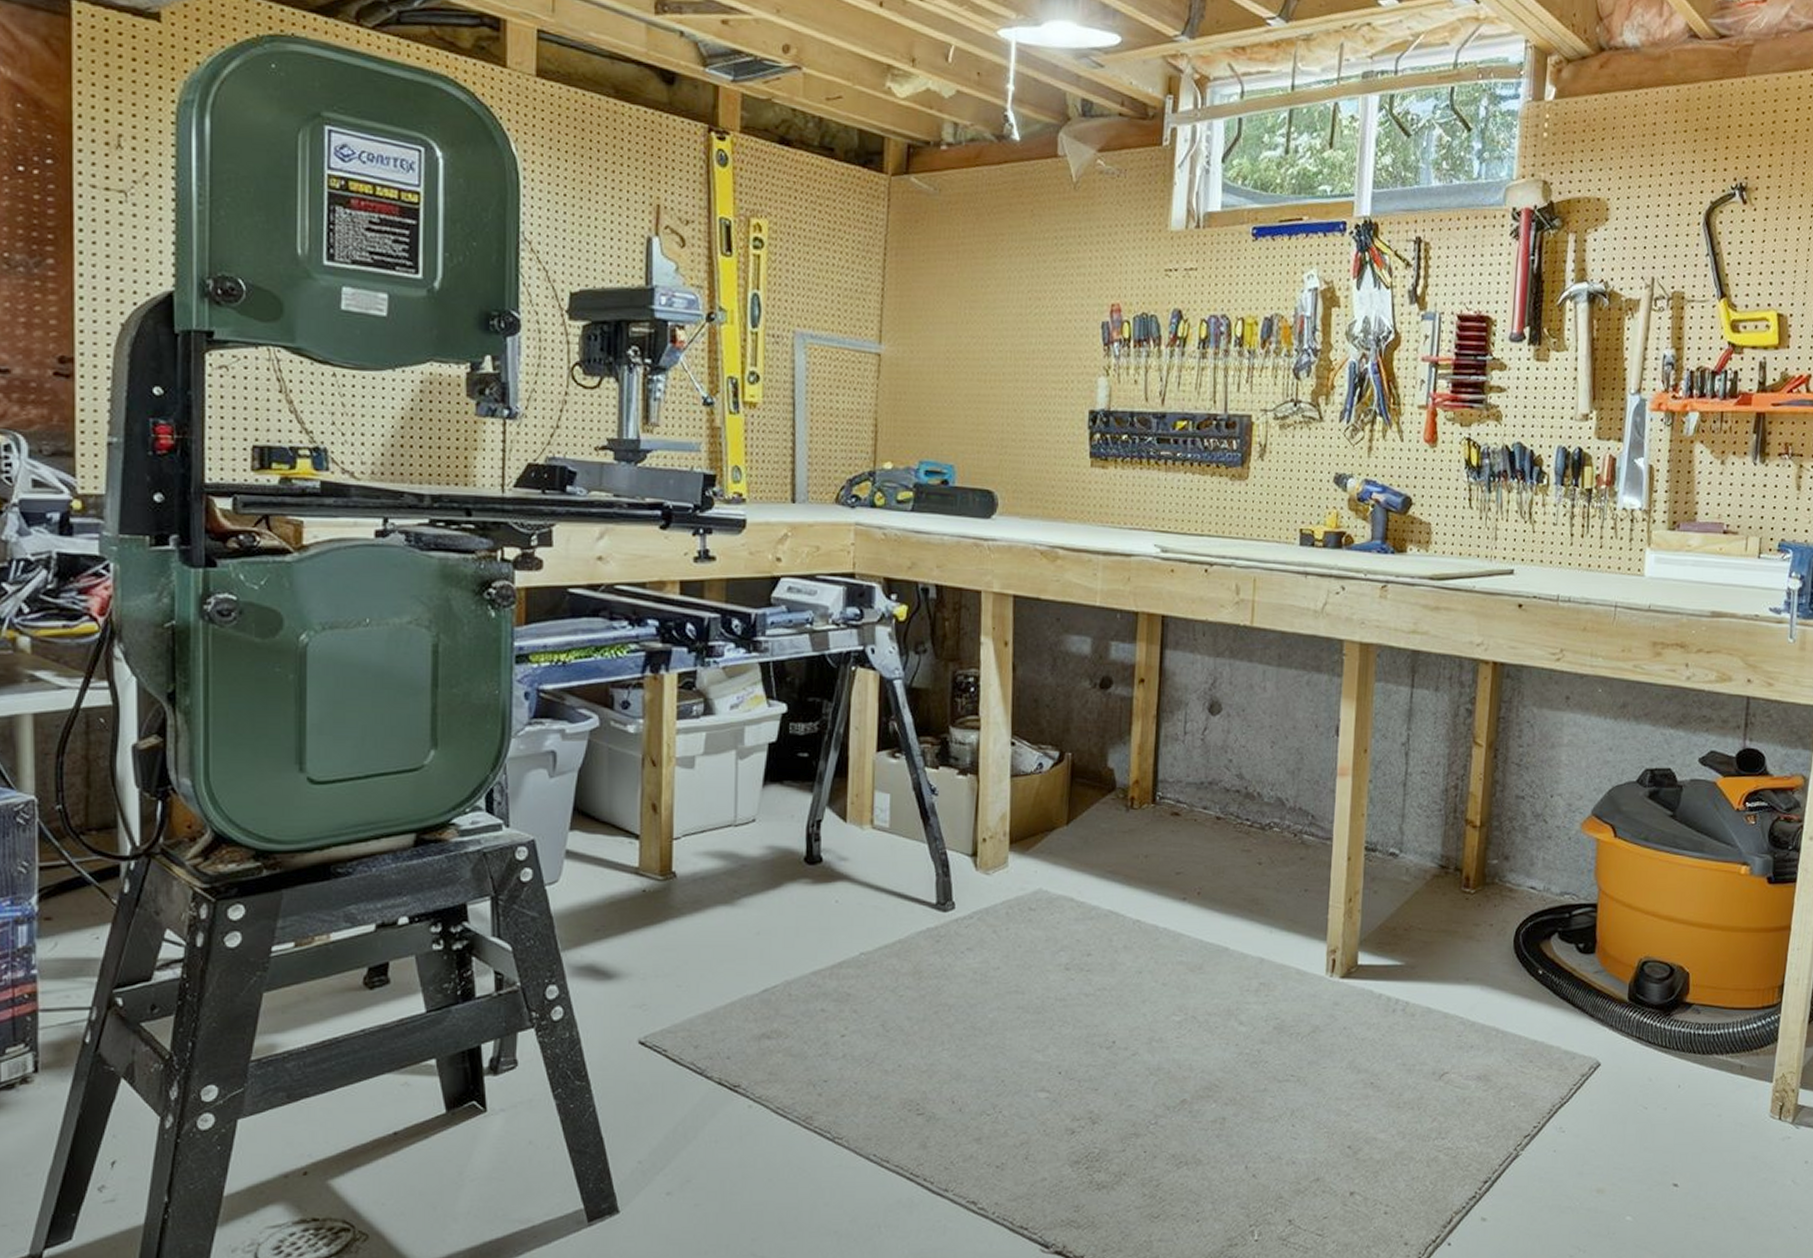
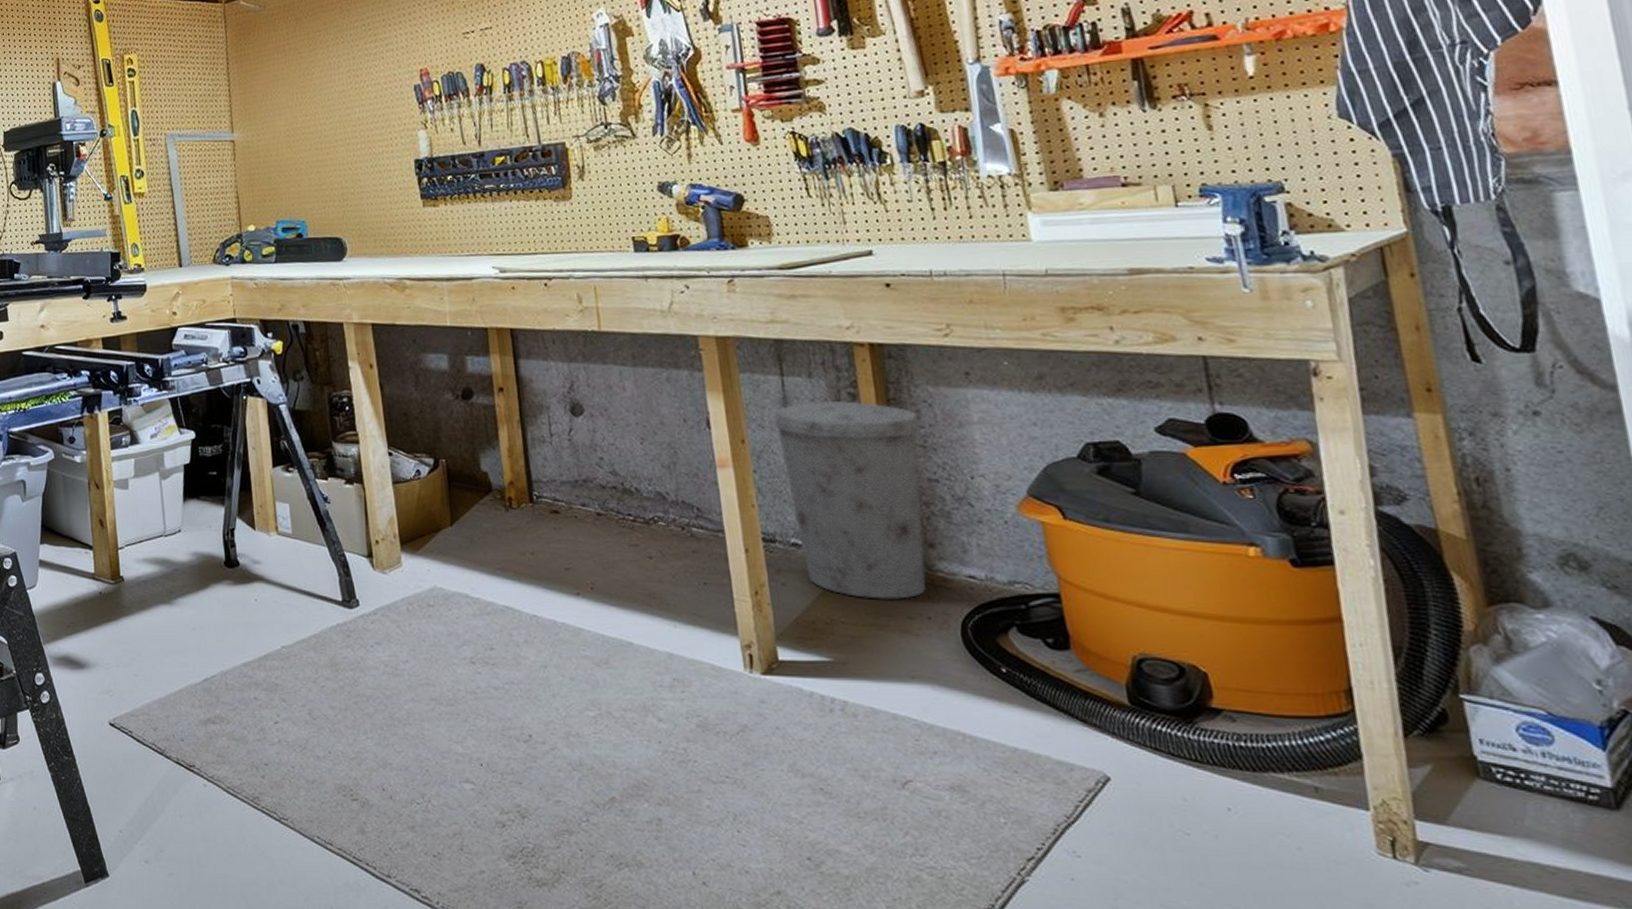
trash can: none [1396,715,1521,908] -> present [773,400,927,599]

